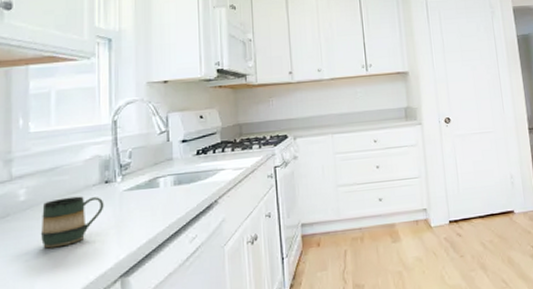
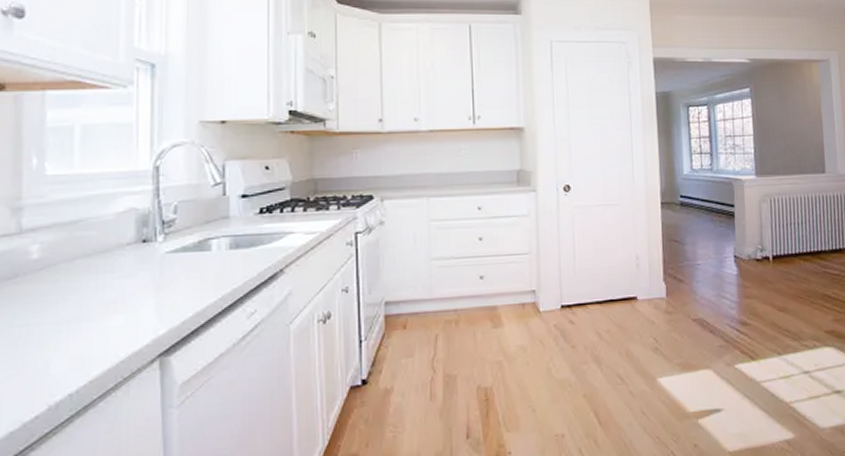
mug: present [40,196,104,249] -> none [57,256,141,319]

